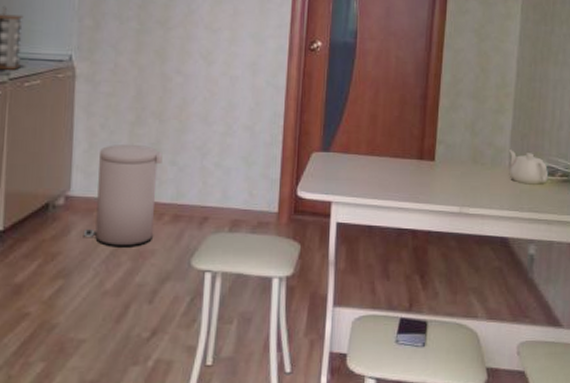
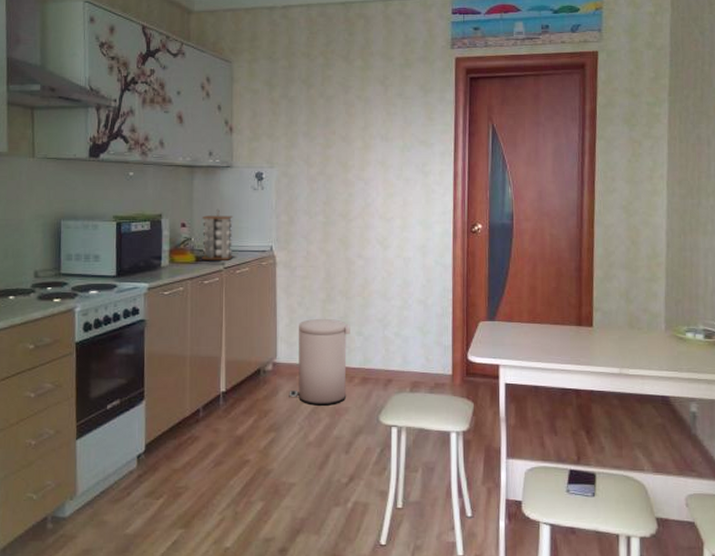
teapot: present [508,150,549,186] -> none [663,315,706,348]

